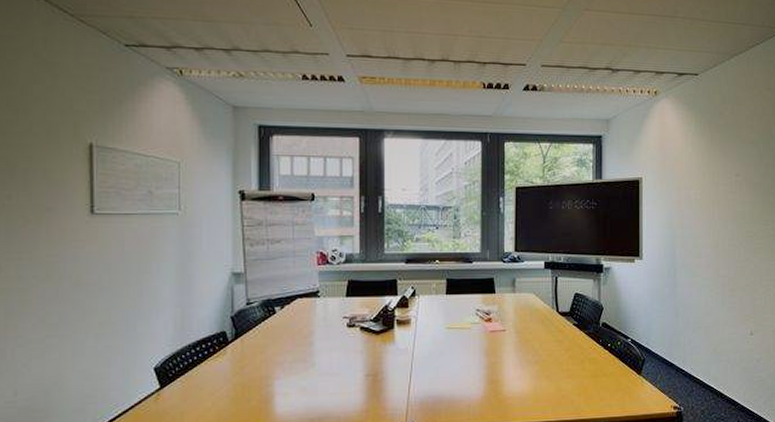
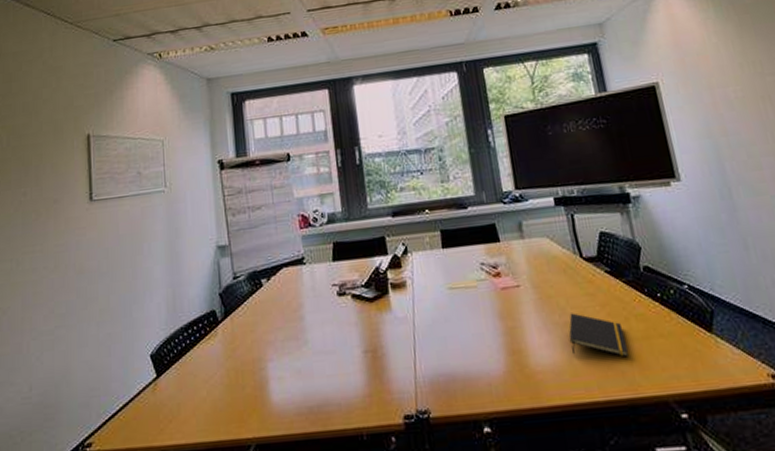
notepad: none [537,354,578,390] -> present [569,313,628,357]

